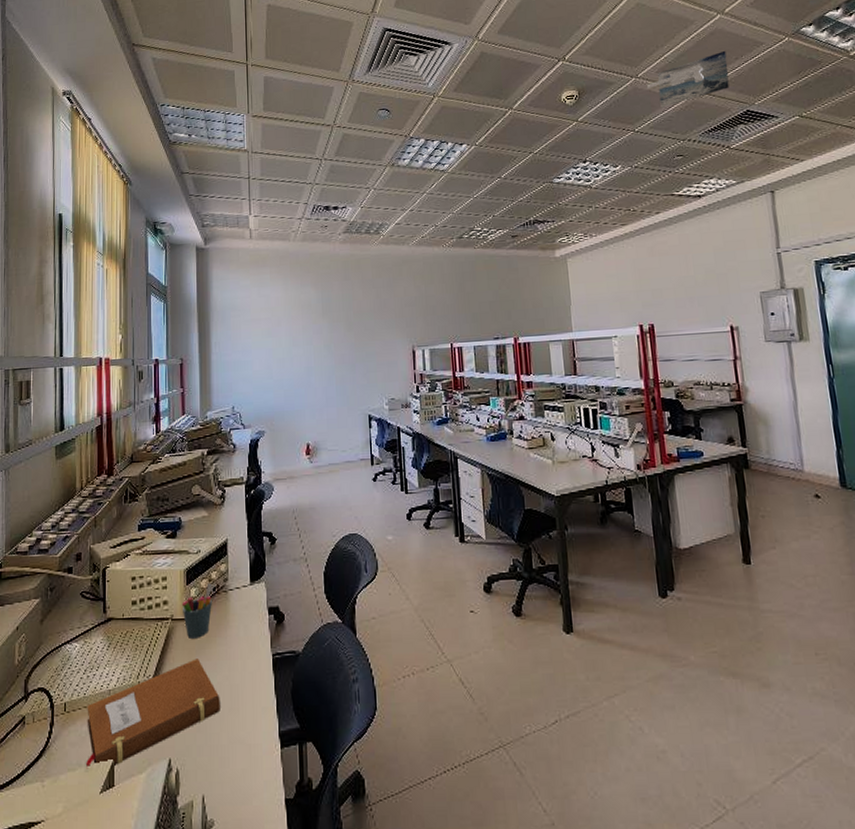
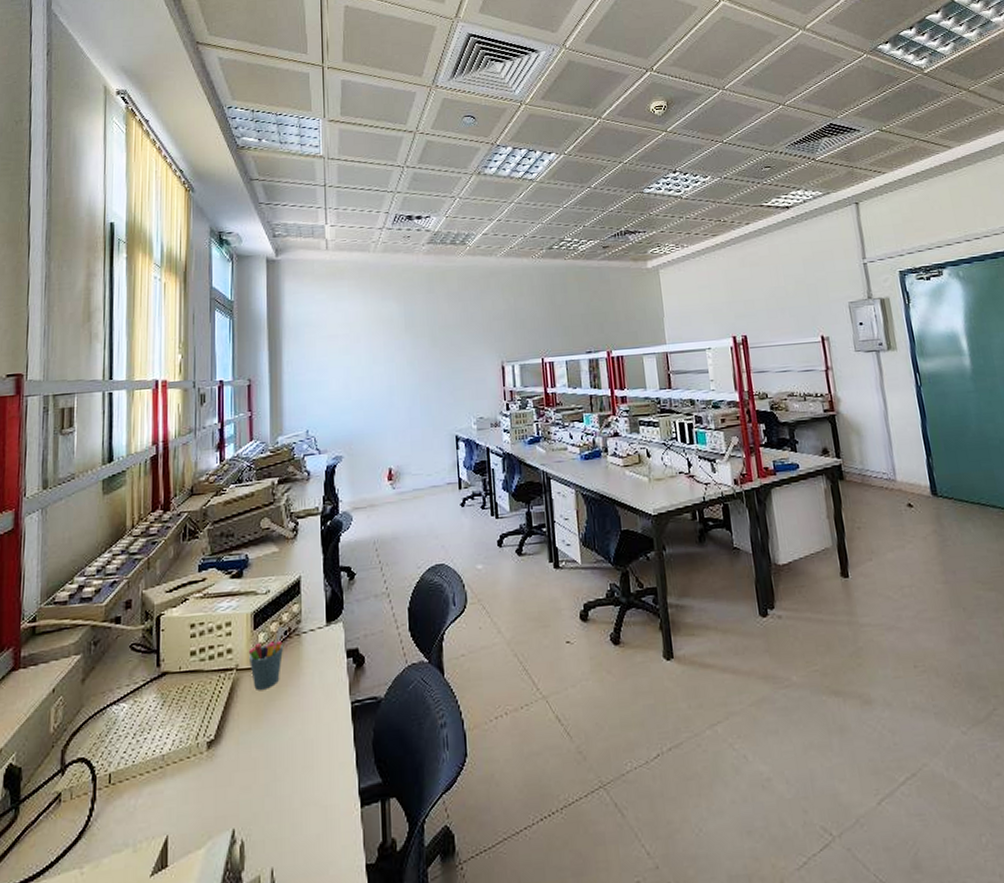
notebook: present [86,658,221,769] -> none [134,712,292,849]
projector: present [647,50,730,108] -> none [734,65,813,120]

